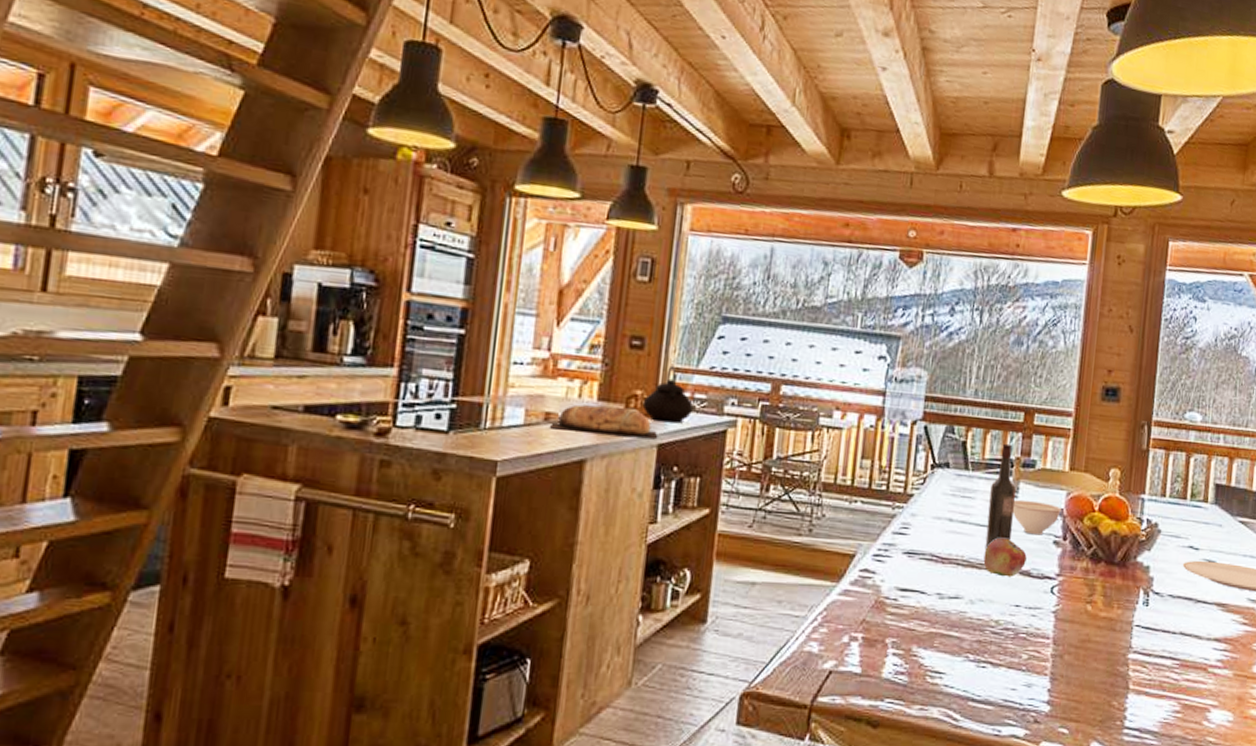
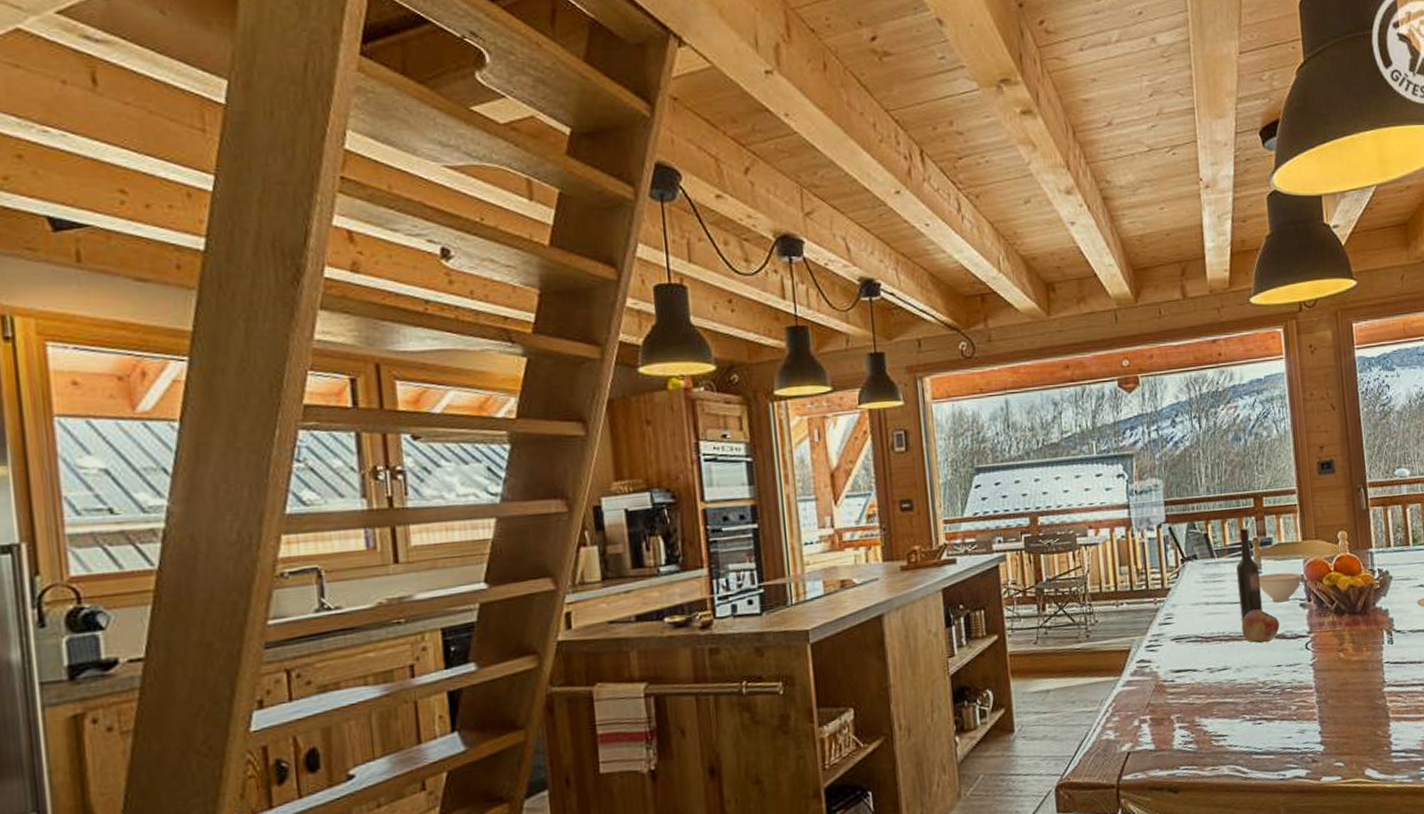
bread loaf: present [550,404,658,440] -> none [847,562,941,594]
teapot: present [642,365,694,423] -> none [921,519,967,569]

